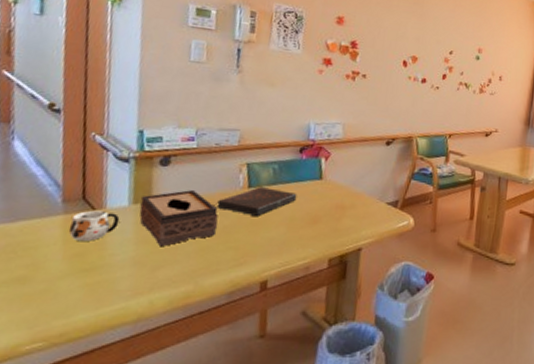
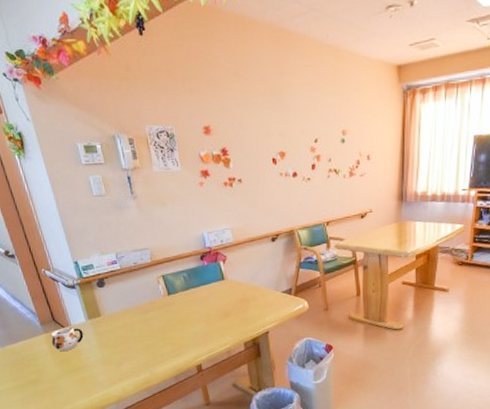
tissue box: present [139,190,218,247] -> none [93,303,155,349]
book: present [217,187,298,216] -> none [148,293,208,317]

